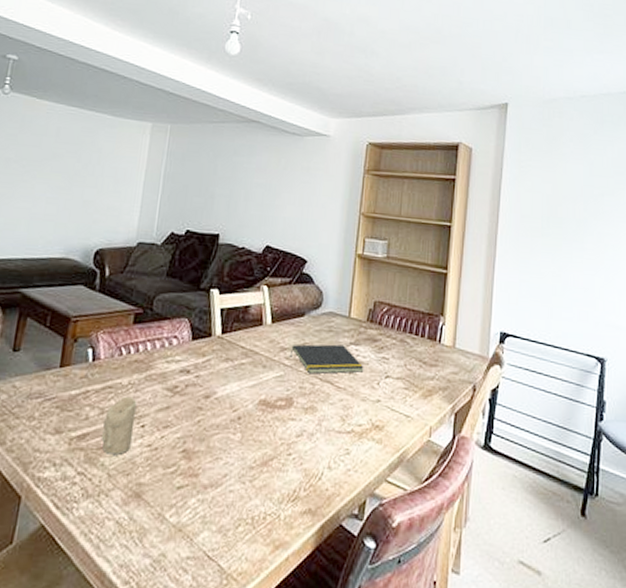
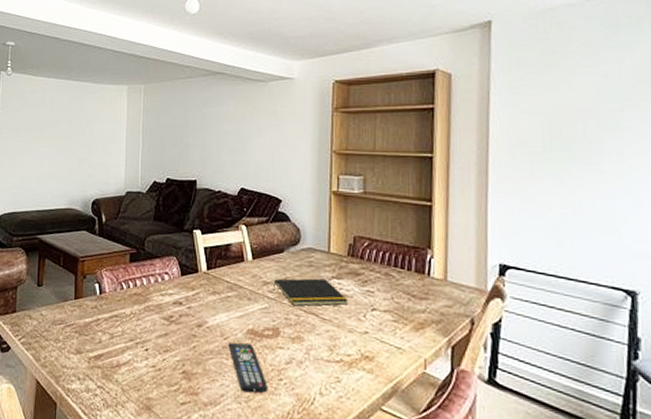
candle: present [100,396,138,455] -> none [113,324,140,373]
remote control: none [236,415,276,471] -> present [228,343,268,394]

